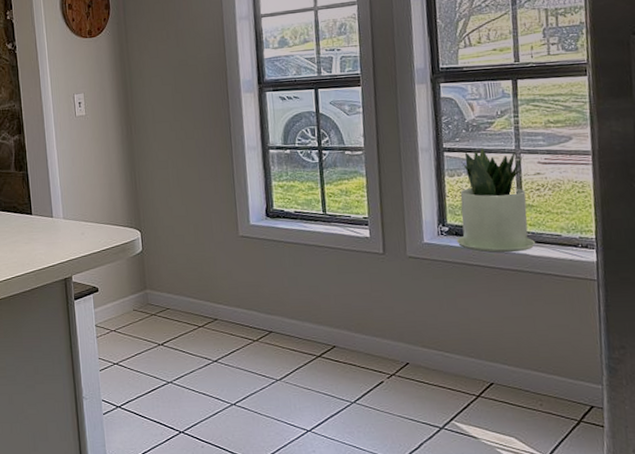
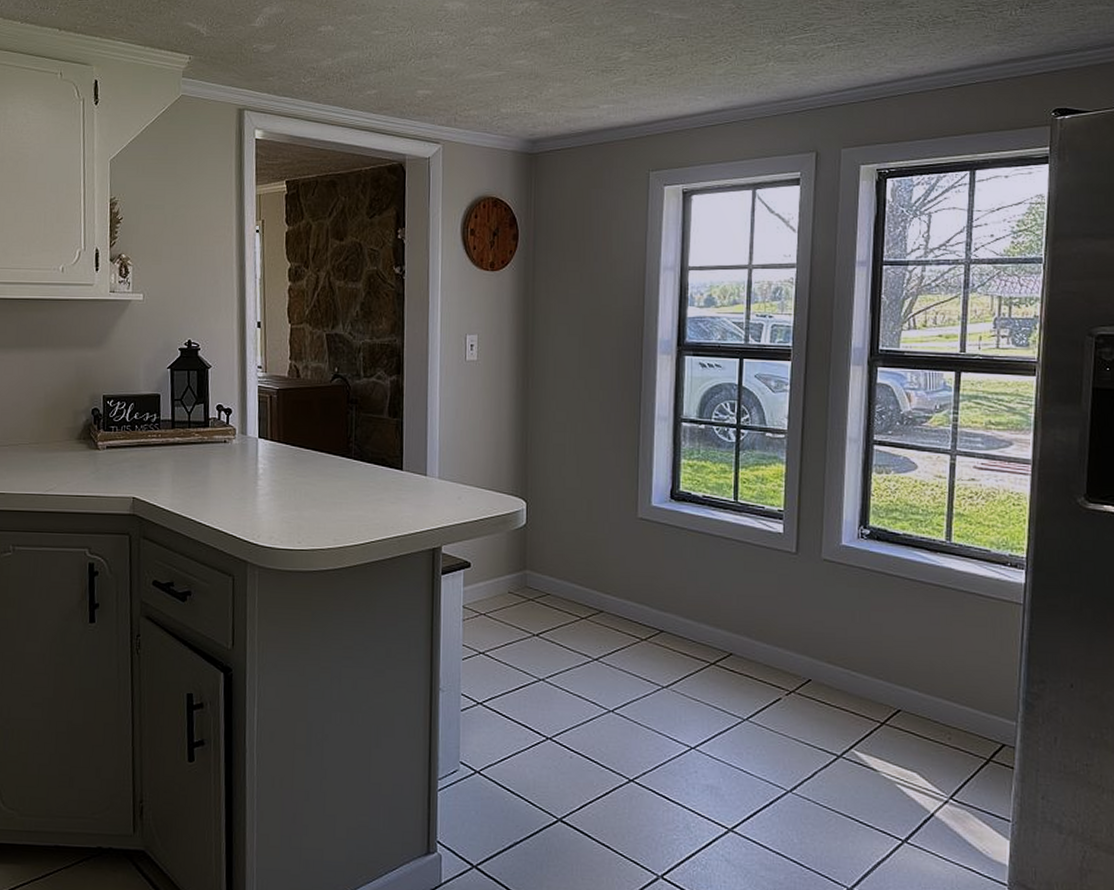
planter: present [456,148,536,253] -> none [877,444,963,566]

